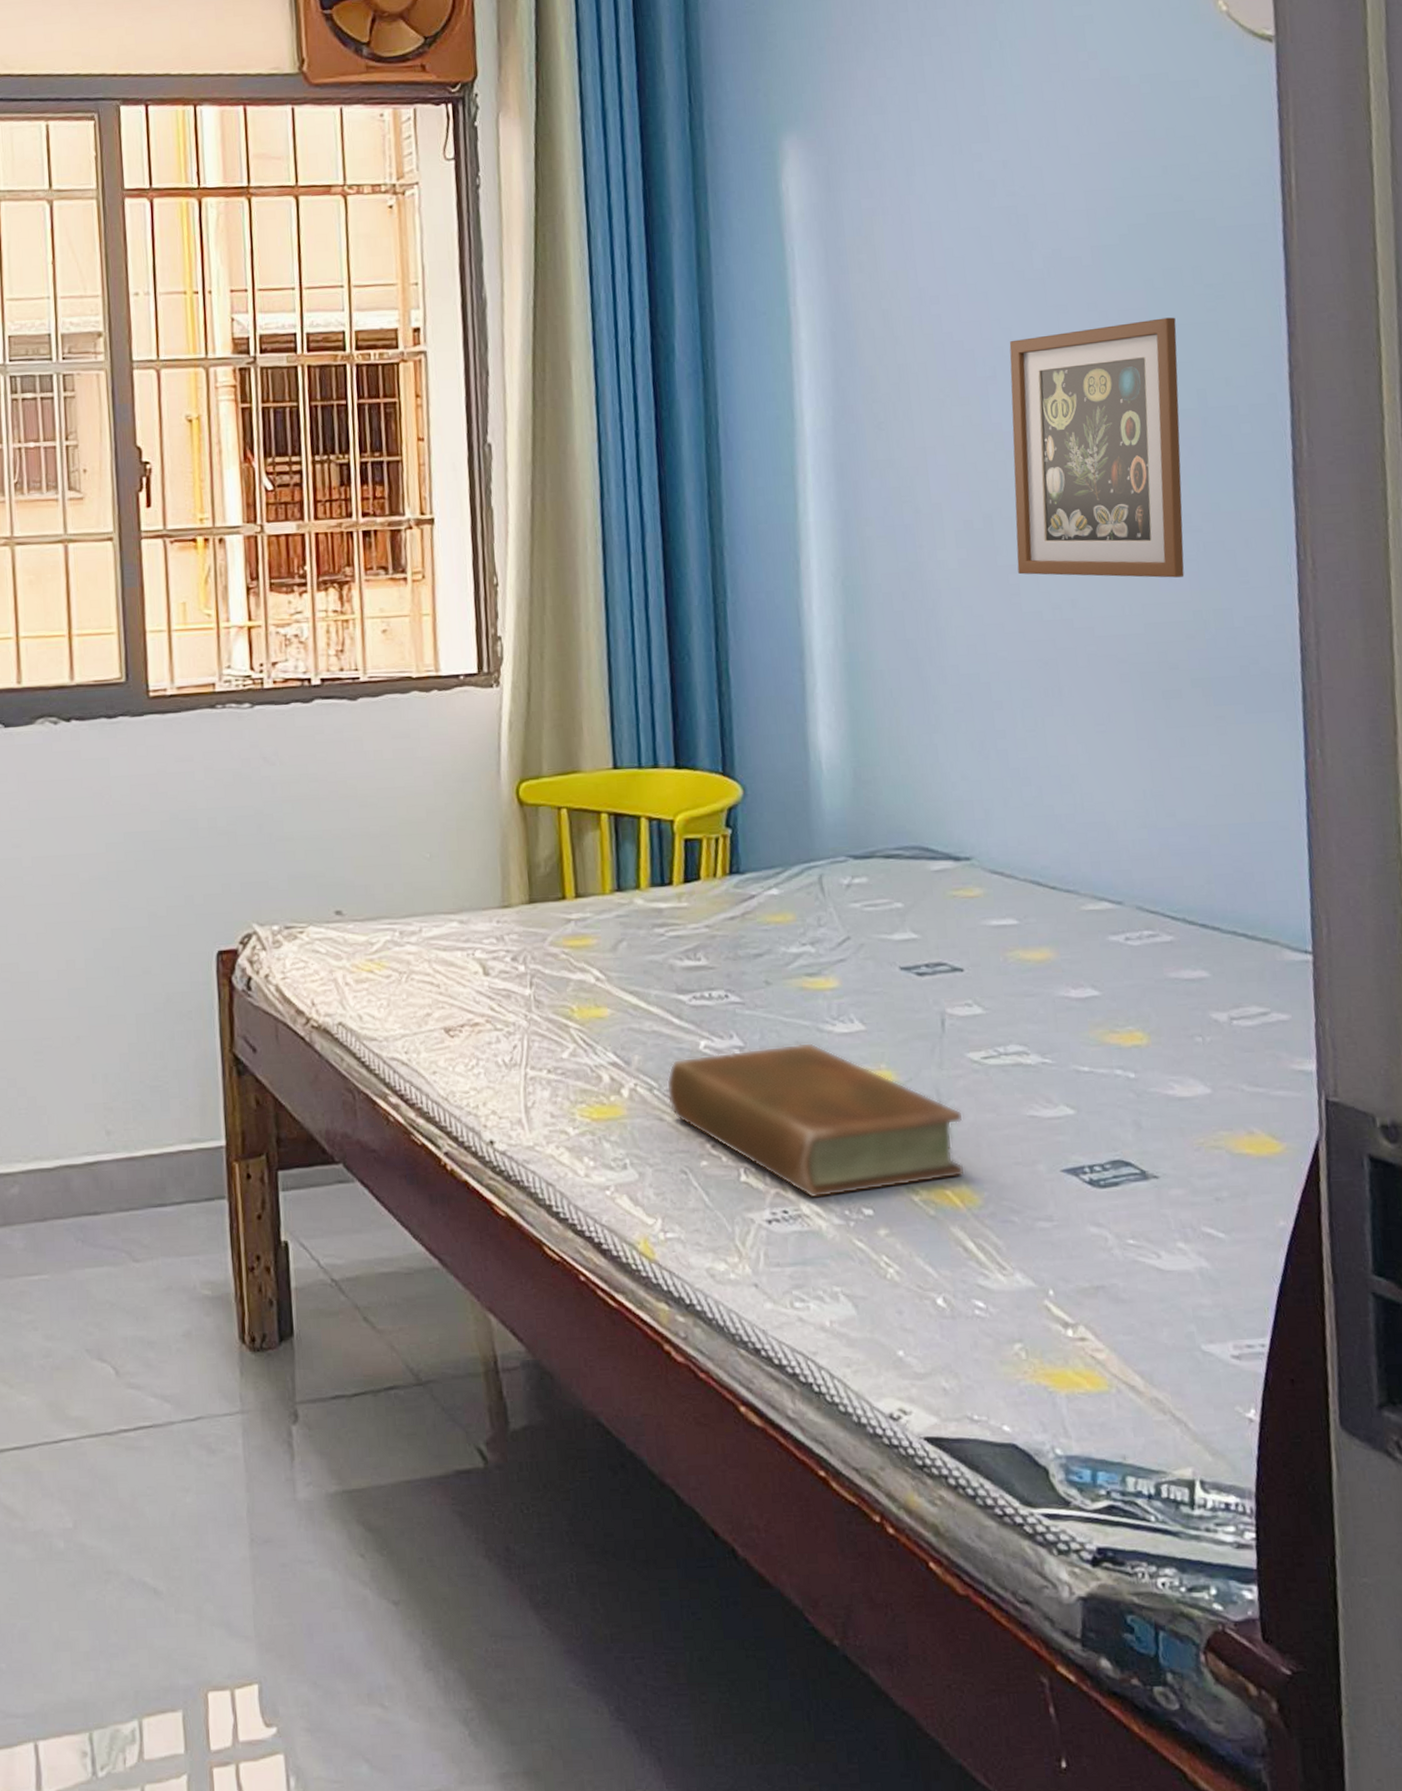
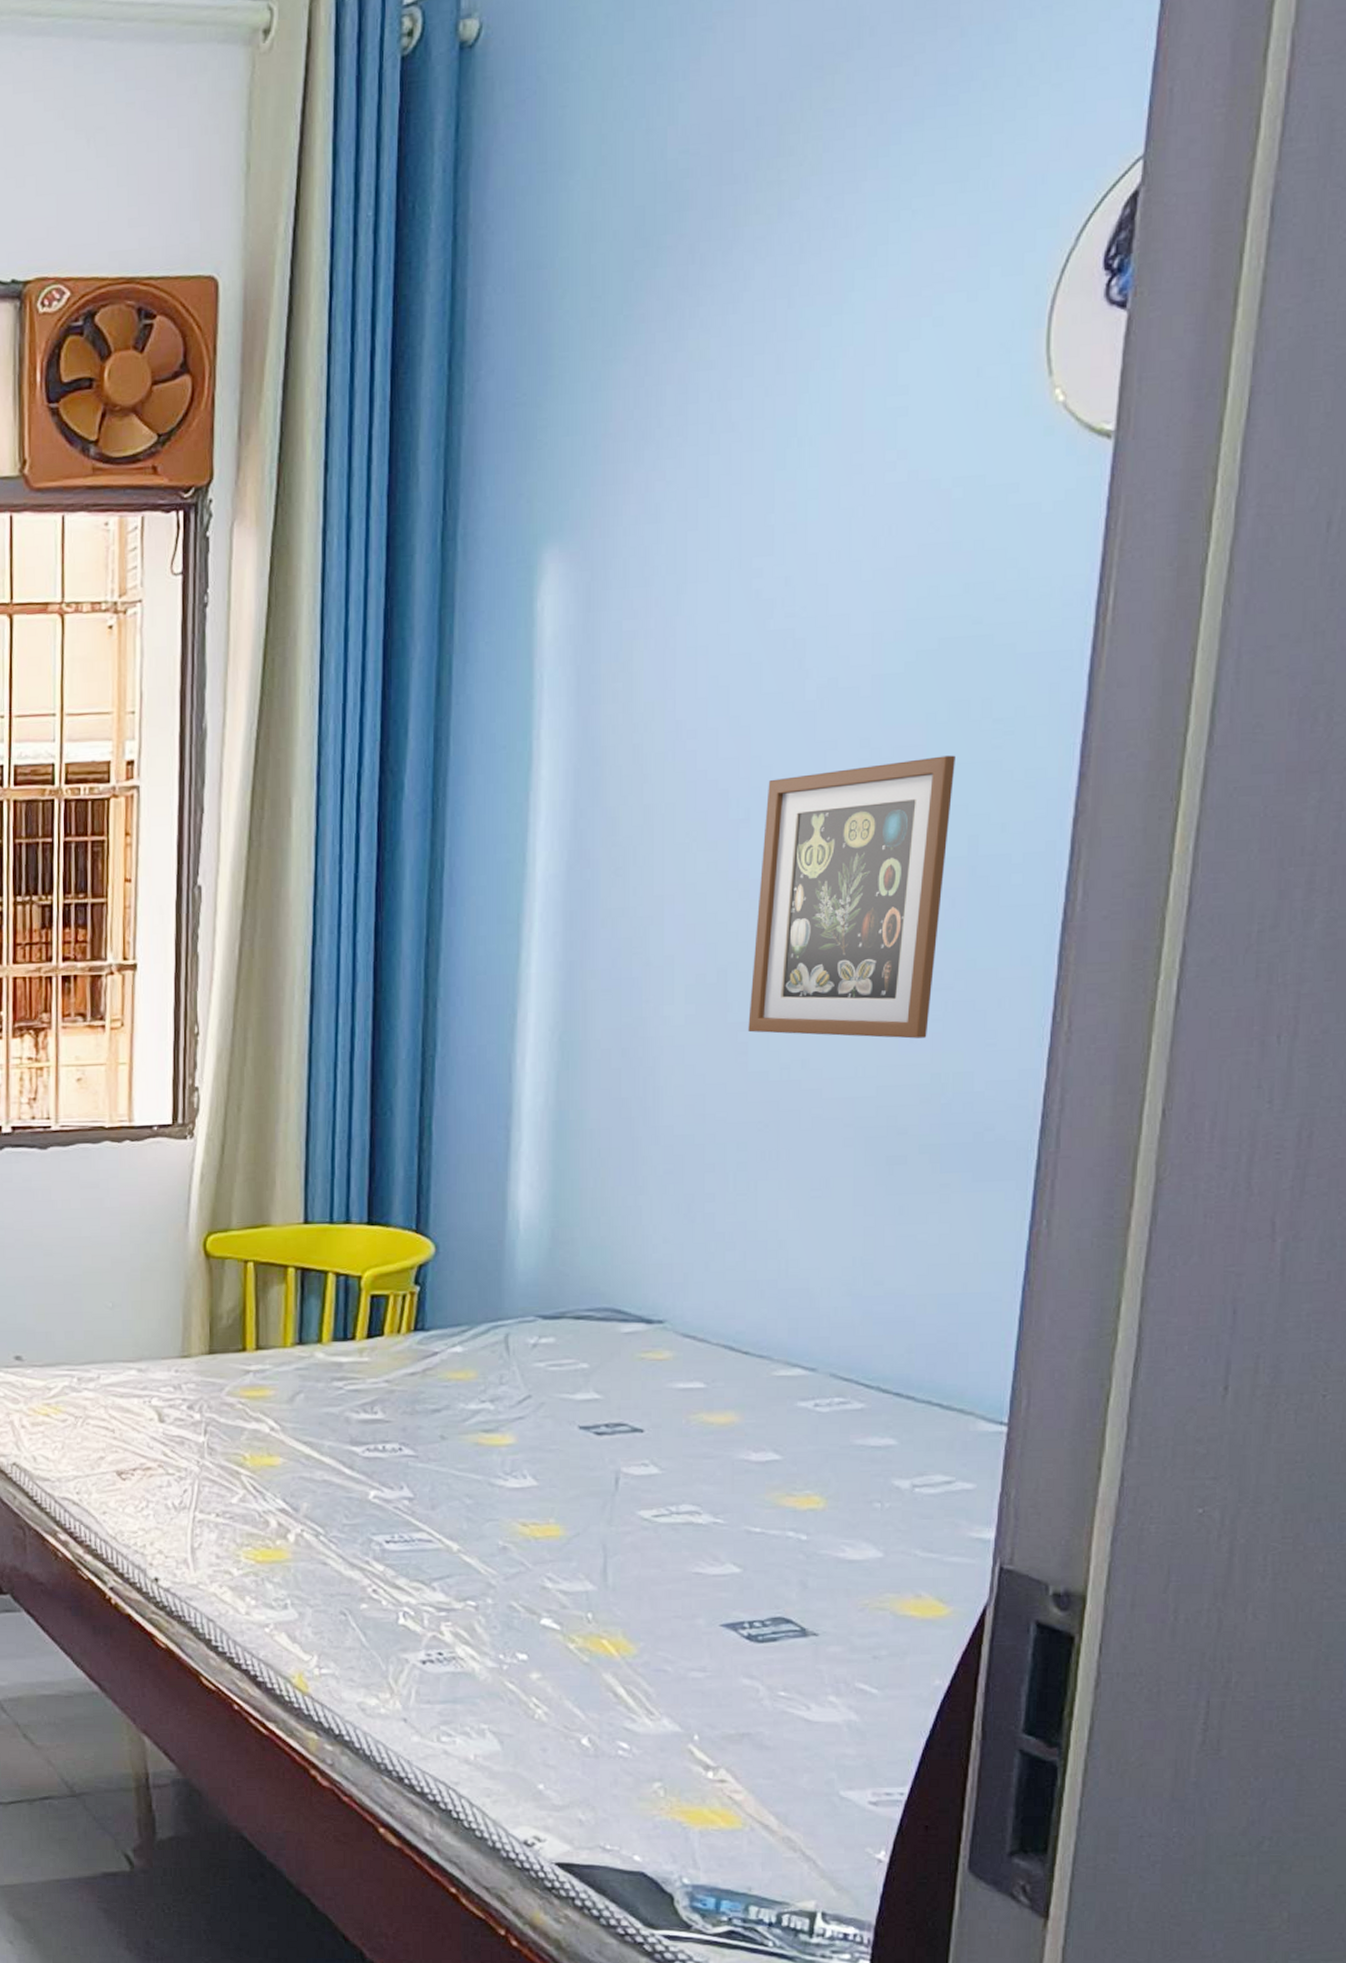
book: present [666,1042,966,1199] -> none [332,1495,625,1643]

